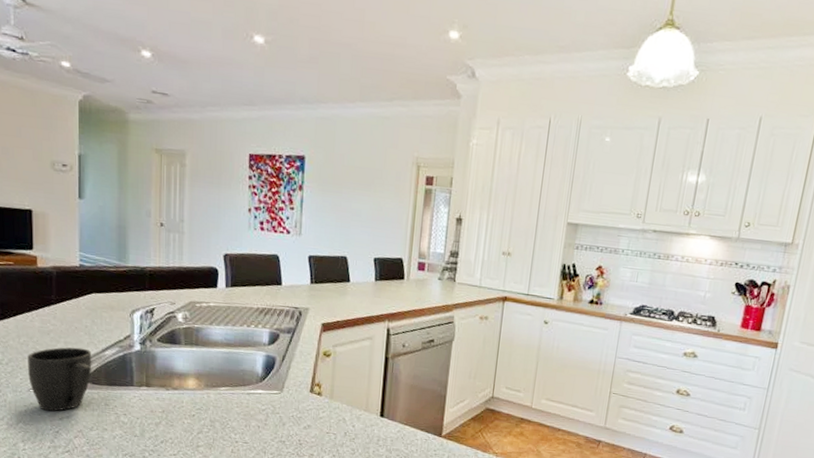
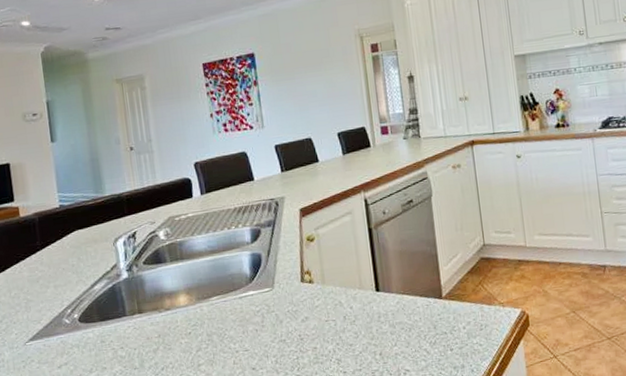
mug: present [28,347,92,412] -> none [20,288,84,362]

